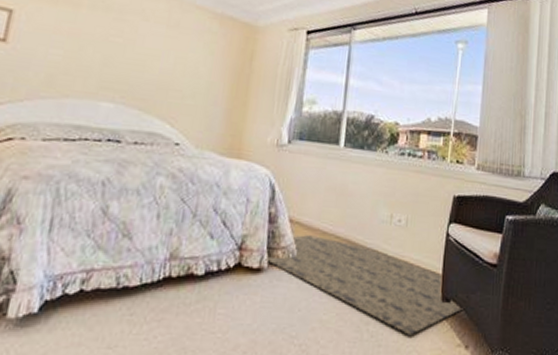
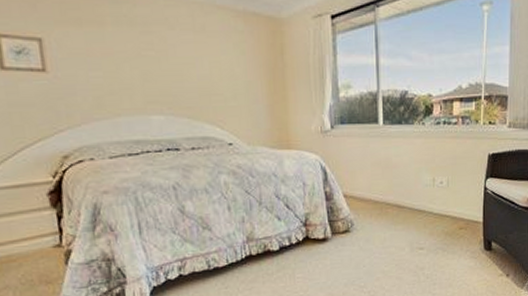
rug: present [265,235,463,335] -> none [328,205,503,273]

